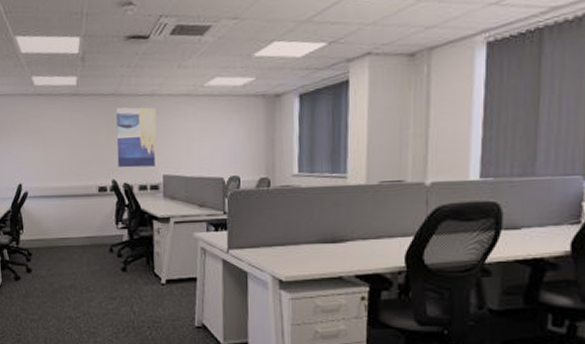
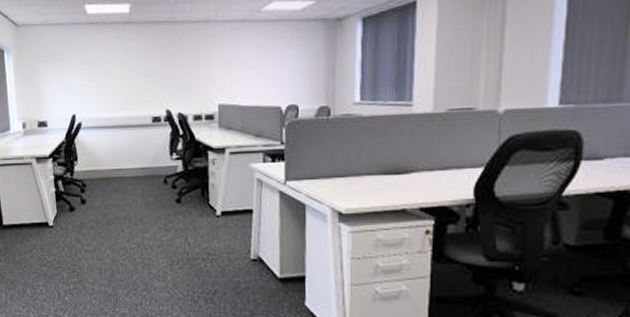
wall art: present [116,107,157,168] -> none [170,34,212,98]

